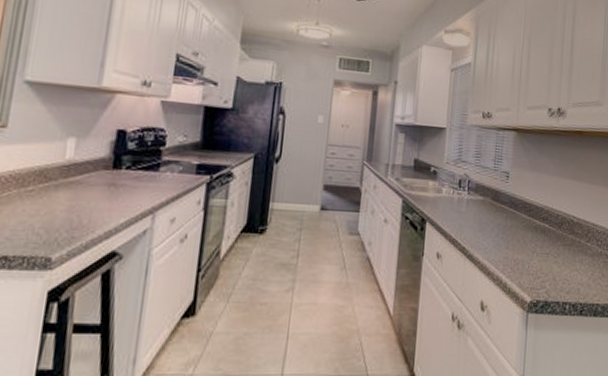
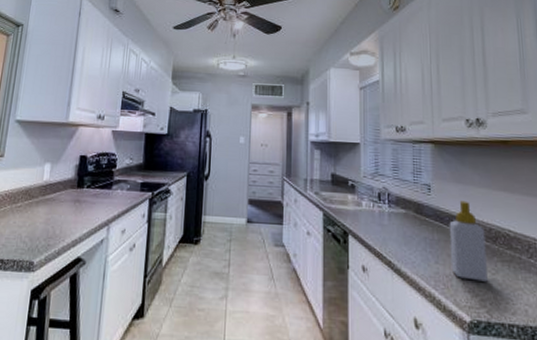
soap bottle: none [519,188,553,264] -> present [449,200,488,282]

